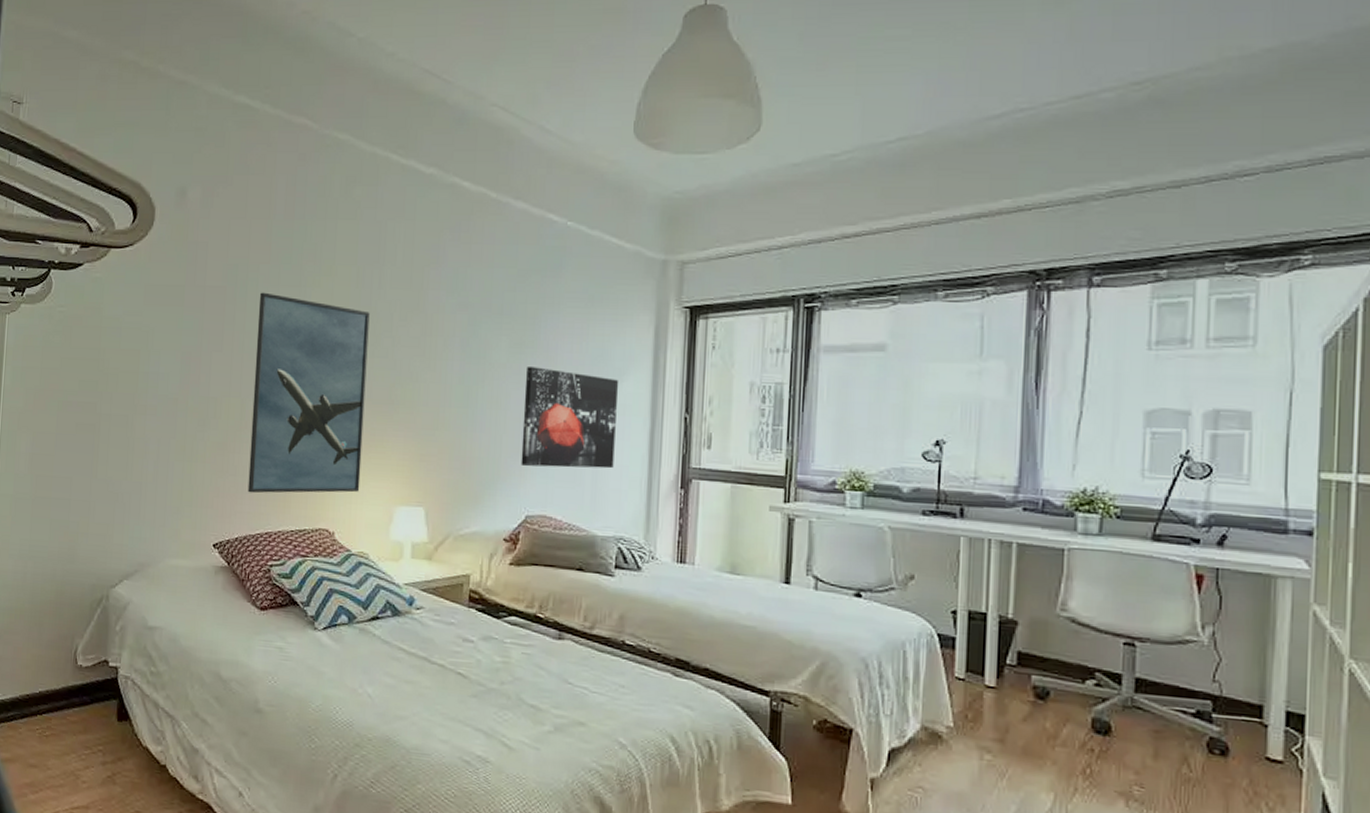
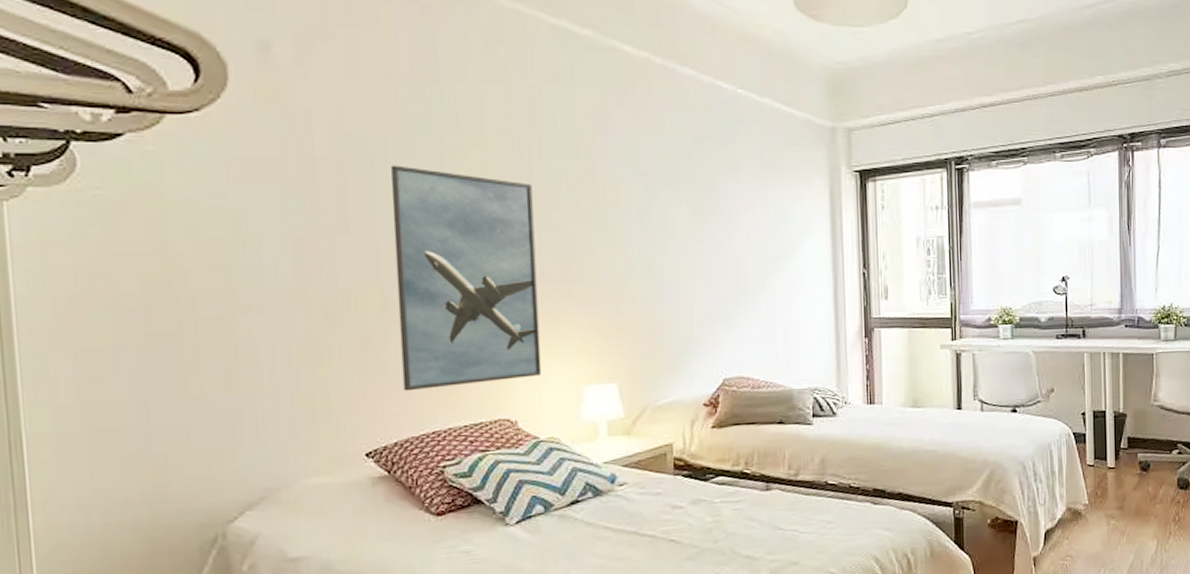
wall art: present [521,367,618,469] -> none [709,234,803,331]

